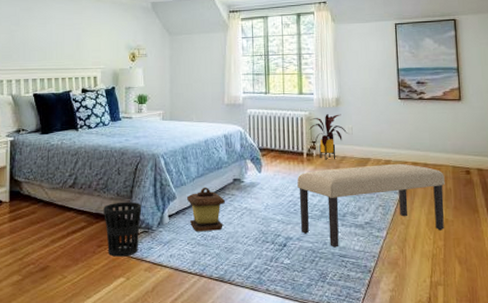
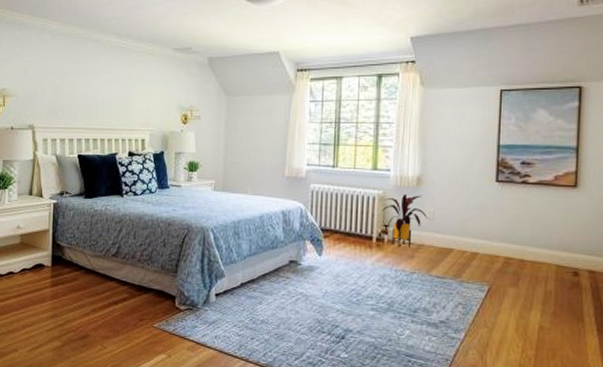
wastebasket: present [103,201,142,257] -> none [146,275,187,333]
lantern: present [186,187,225,232] -> none [235,266,278,315]
bench: present [297,163,445,248] -> none [362,256,545,346]

